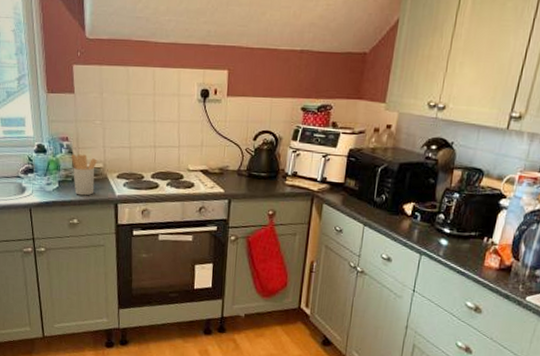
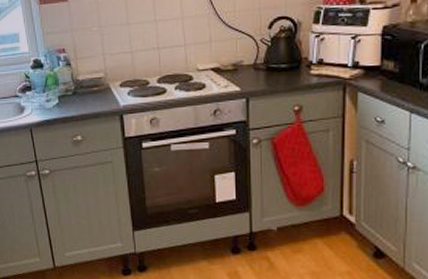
utensil holder: present [71,154,98,196] -> none [69,65,98,110]

